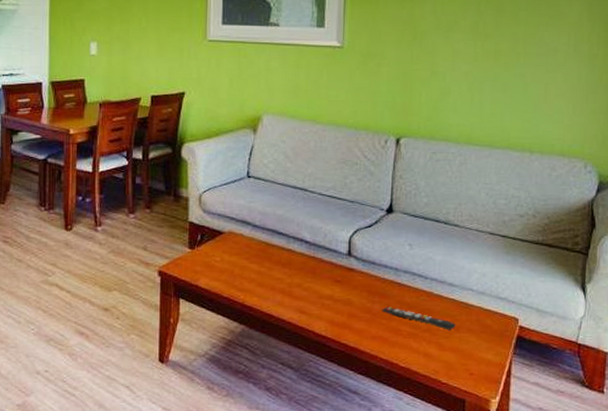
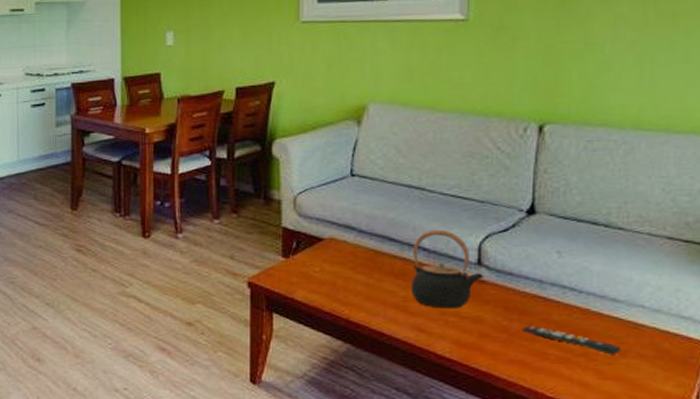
teapot: none [295,225,353,294] -> present [410,229,483,309]

